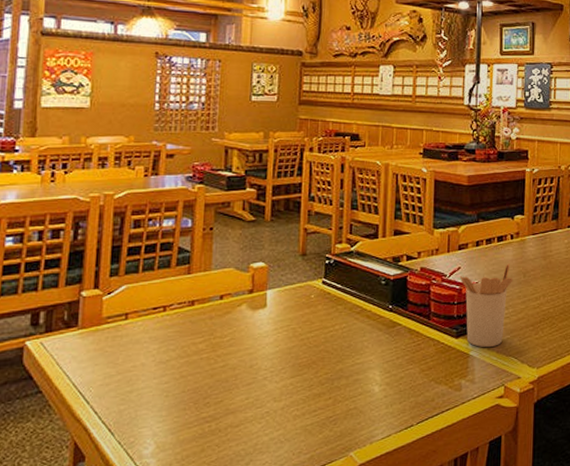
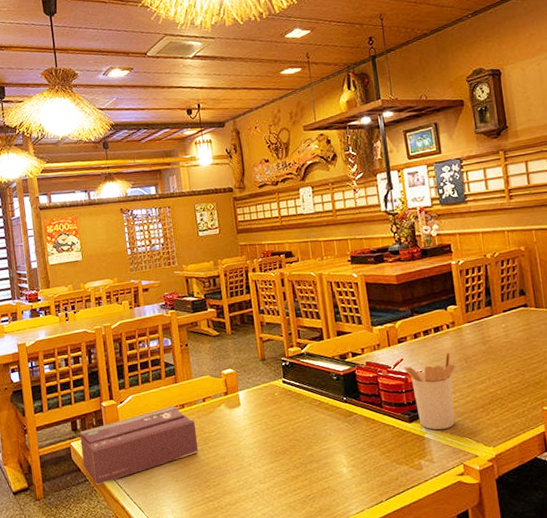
tissue box: none [38,302,205,398] -> present [79,406,198,485]

